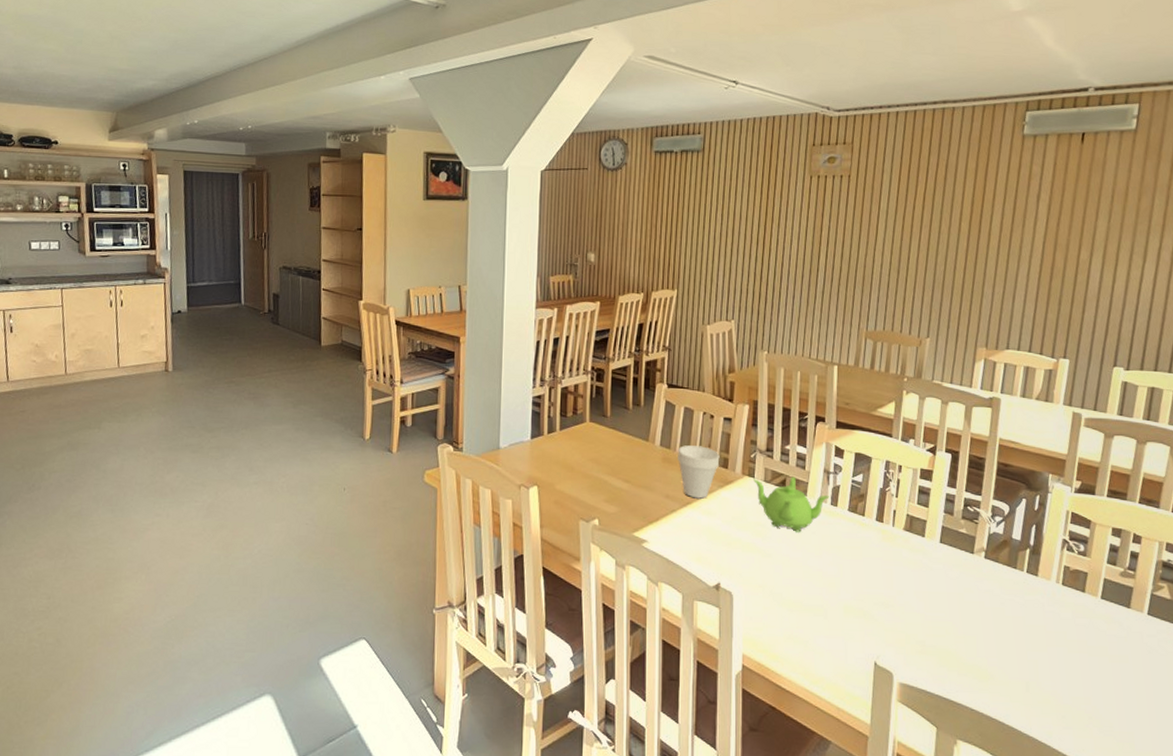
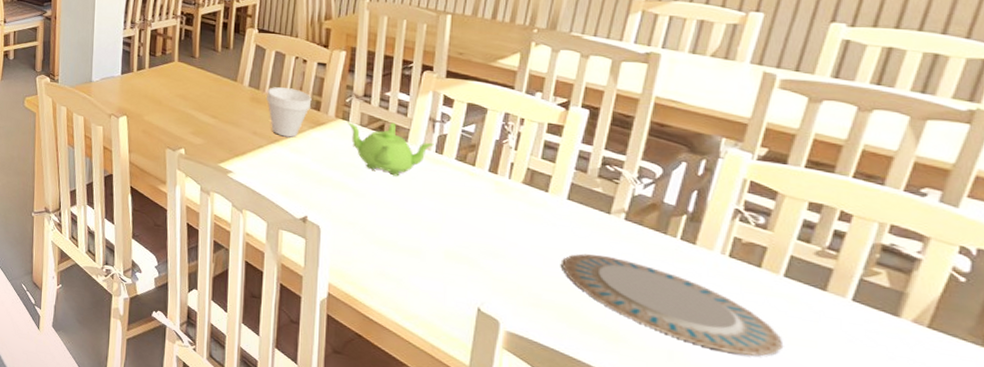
plate: none [939,595,1105,678] -> present [562,253,782,357]

